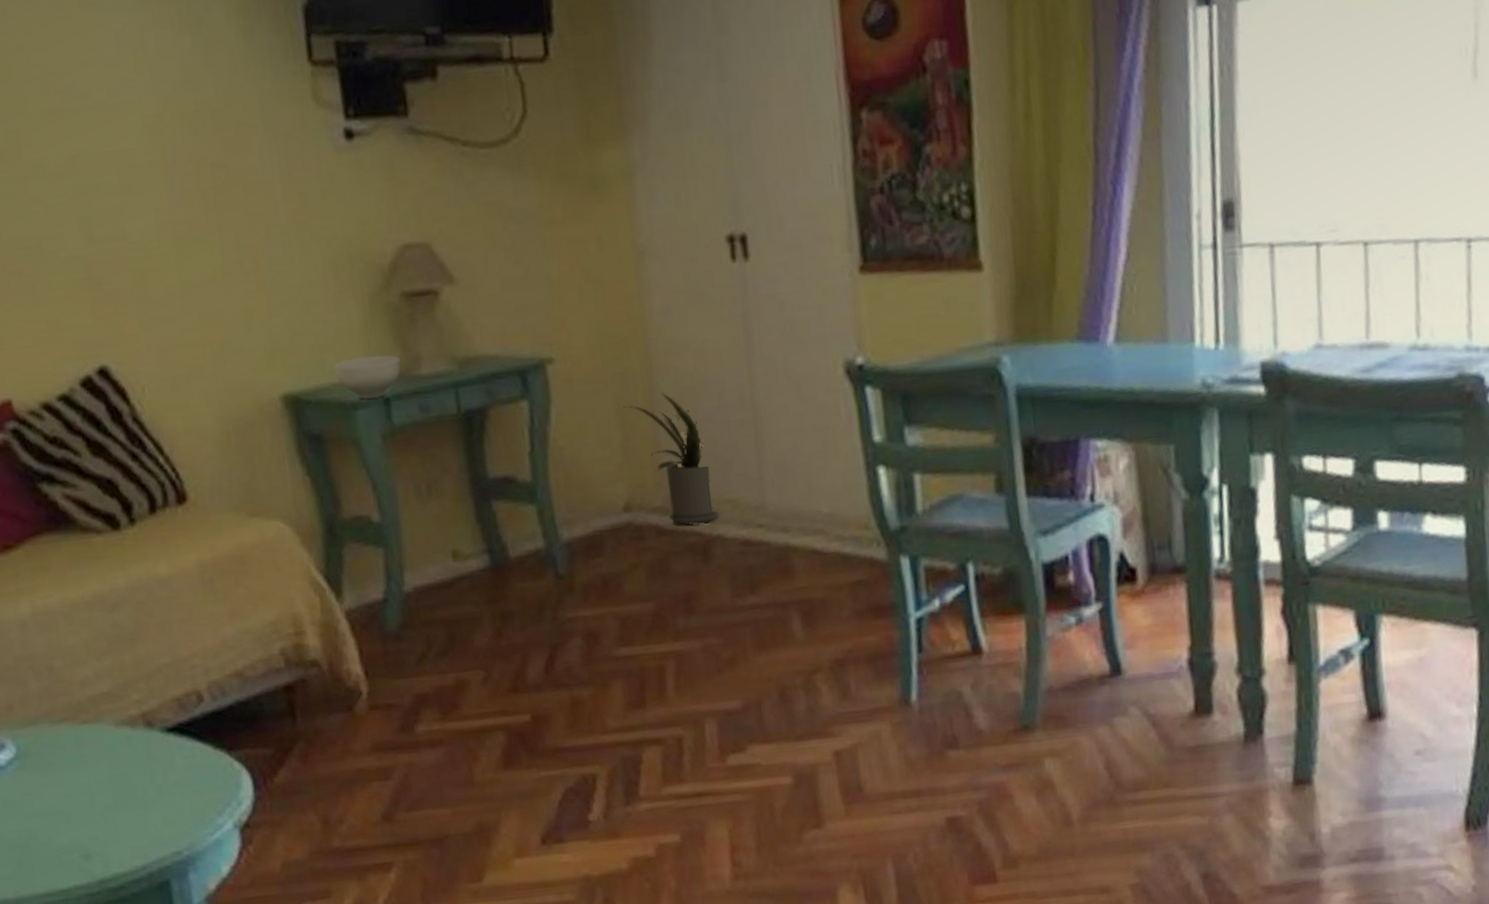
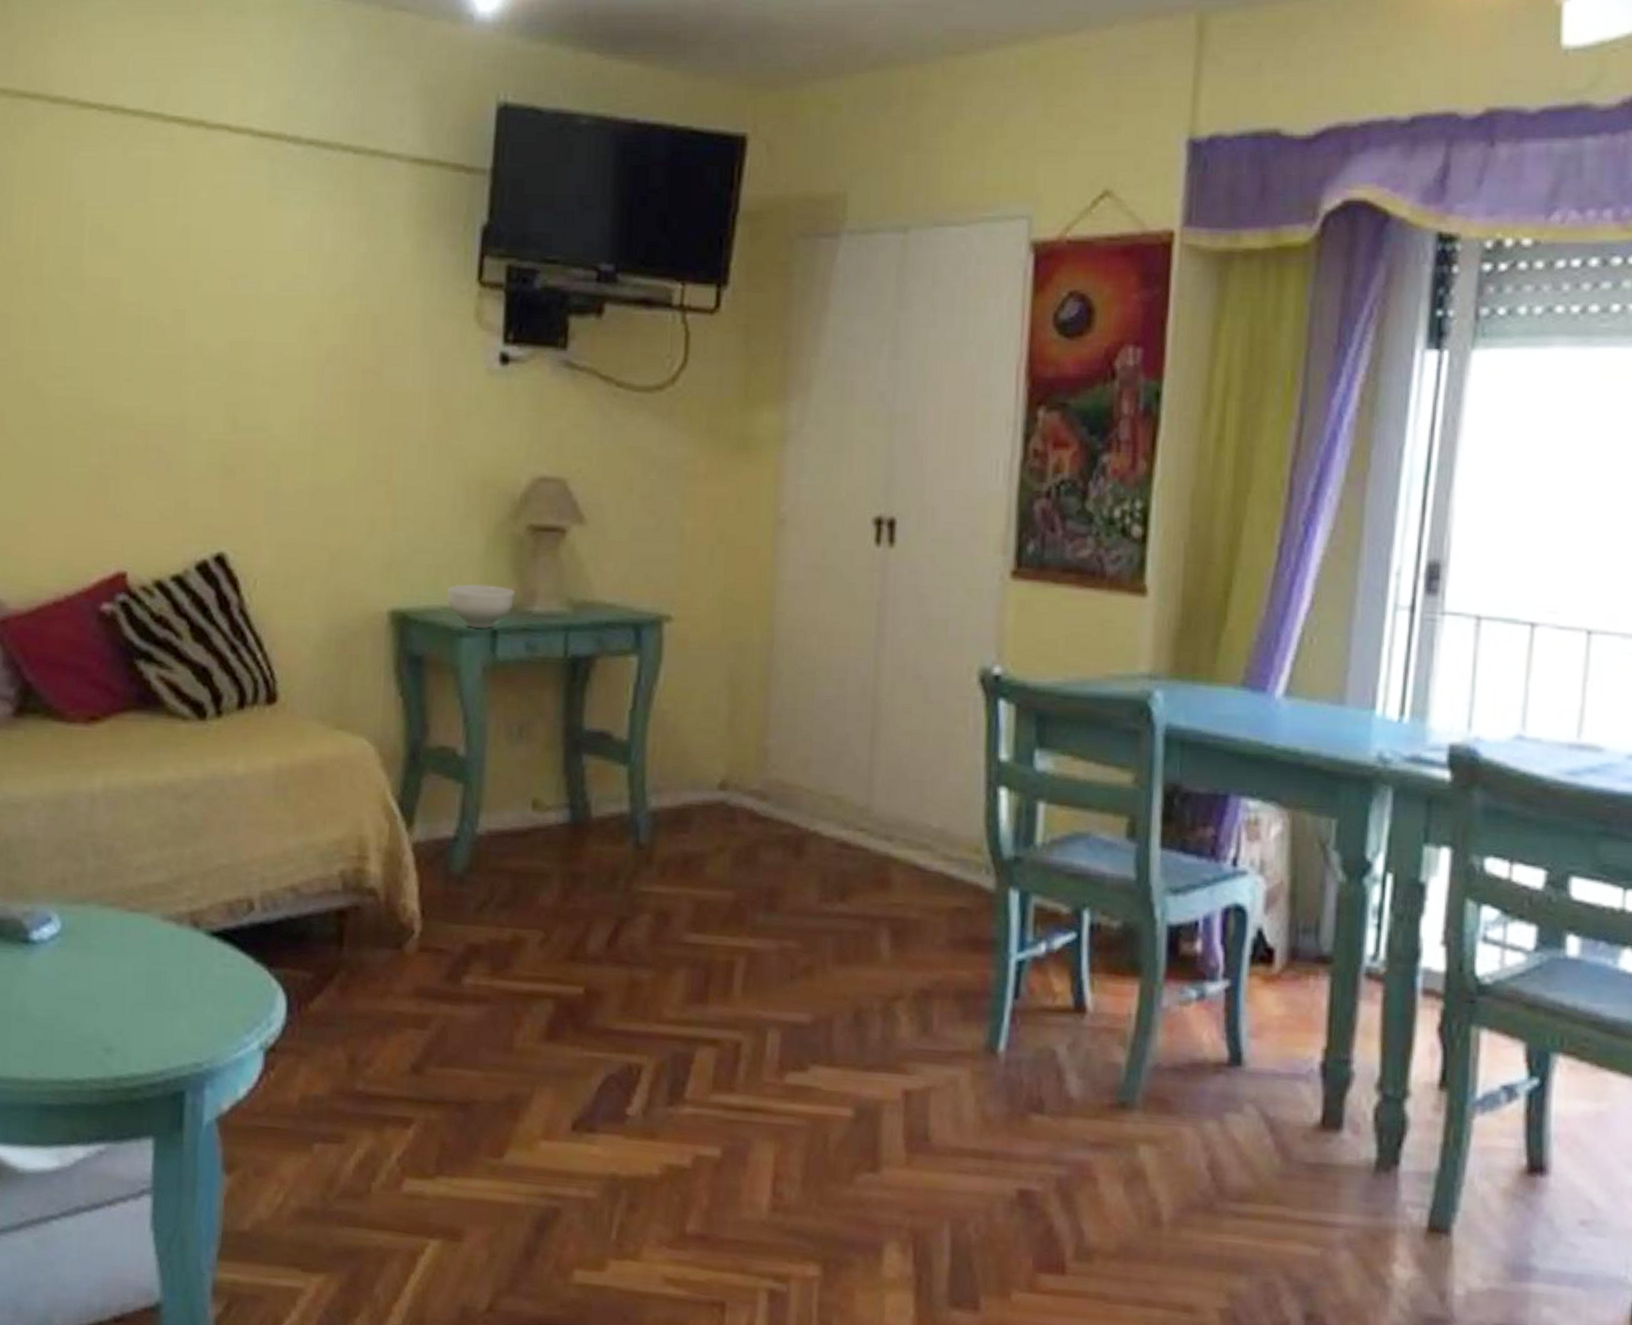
house plant: present [623,392,721,526] -> none [736,670,822,817]

